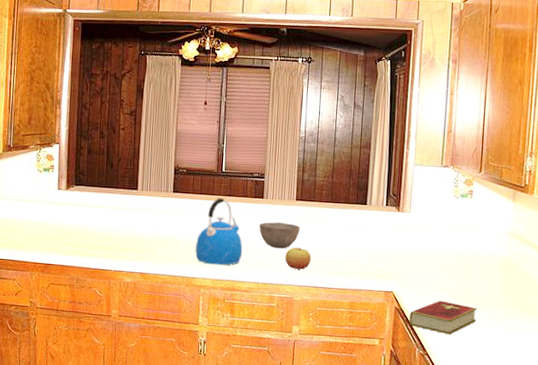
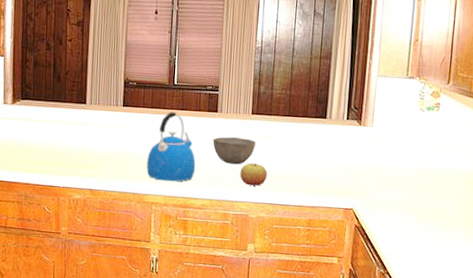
hardcover book: present [409,300,478,335] -> none [369,217,442,254]

